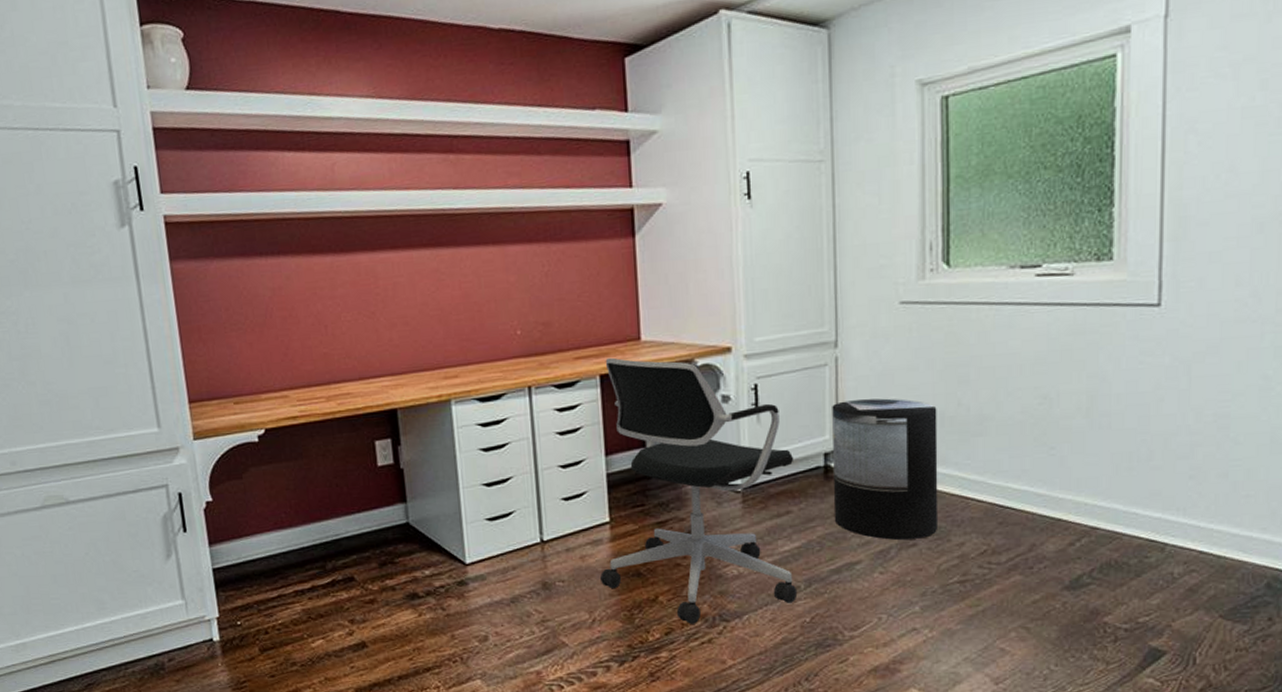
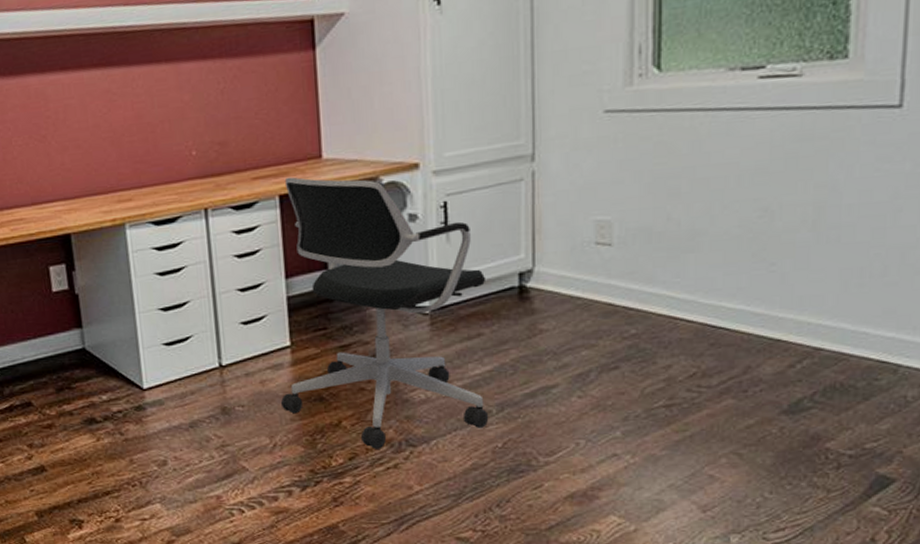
trash can: present [832,398,939,540] -> none [528,214,644,363]

